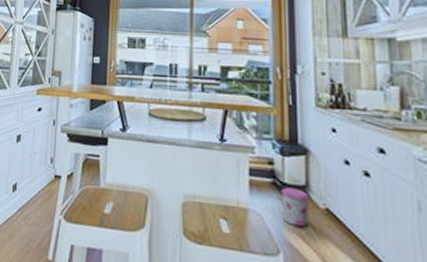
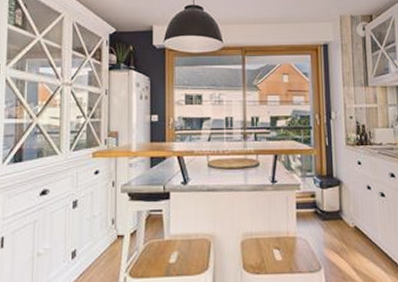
trash can: present [281,187,310,228] -> none [321,214,343,245]

